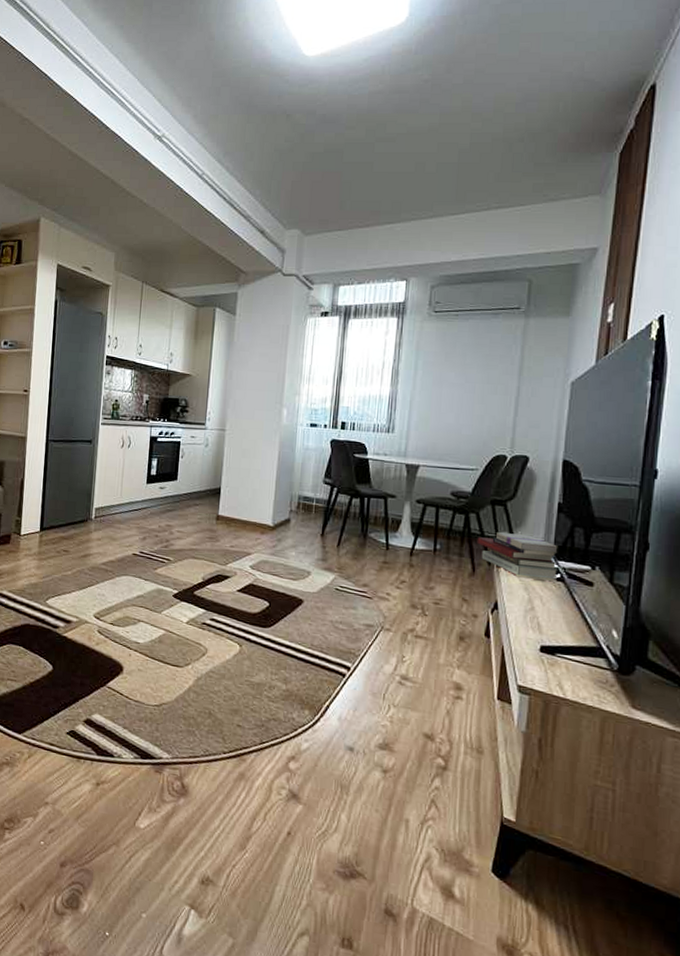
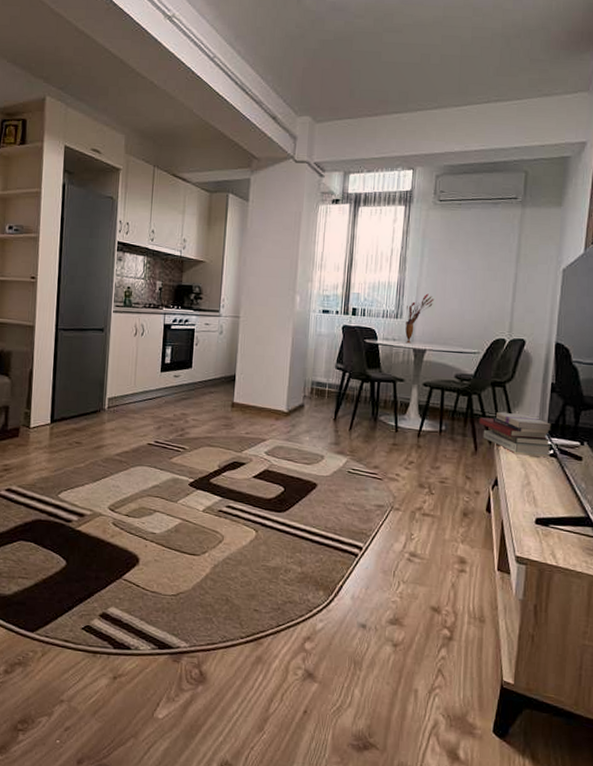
bouquet: none [397,407,429,459] -> present [405,293,435,344]

